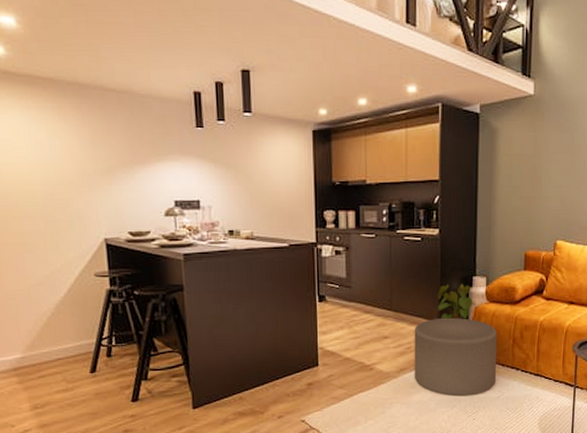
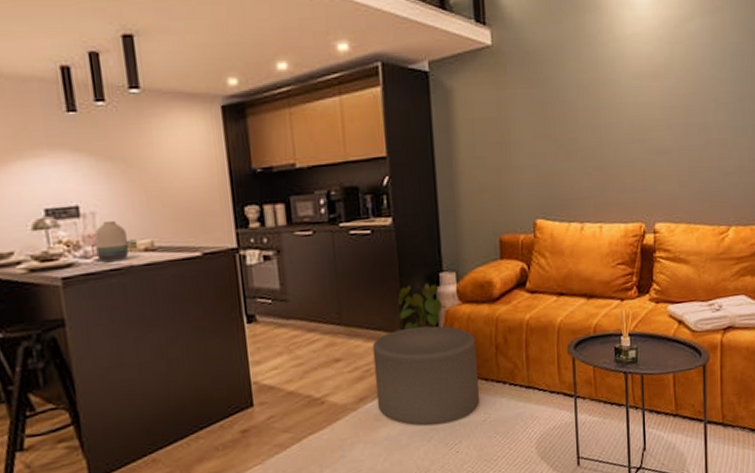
vase: none [209,213,234,246] -> present [94,220,129,263]

